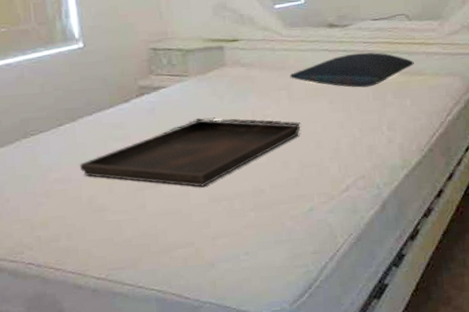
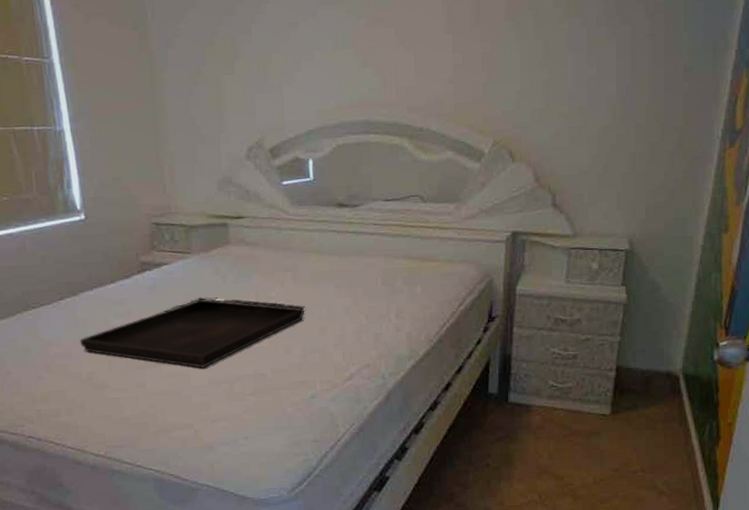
pillow: present [290,52,414,88] -> none [295,235,427,272]

